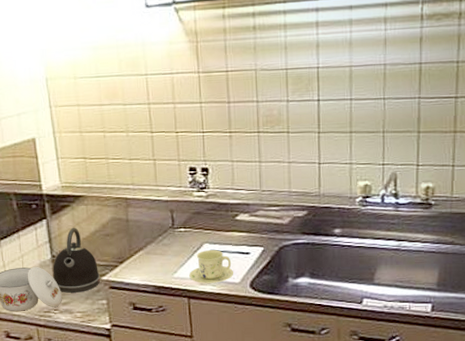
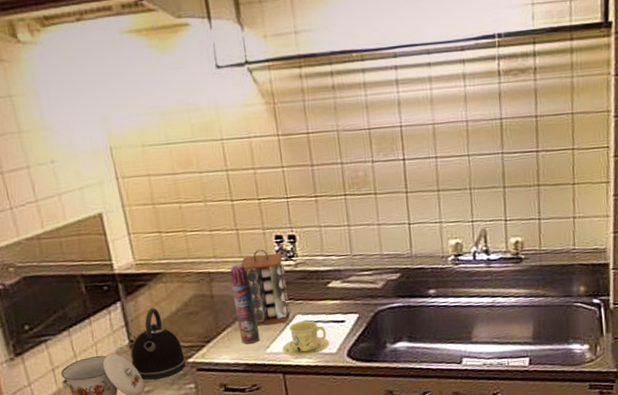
whipped cream can: none [145,192,169,267] -> present [230,264,260,344]
spice rack: none [156,179,200,252] -> present [241,248,292,326]

